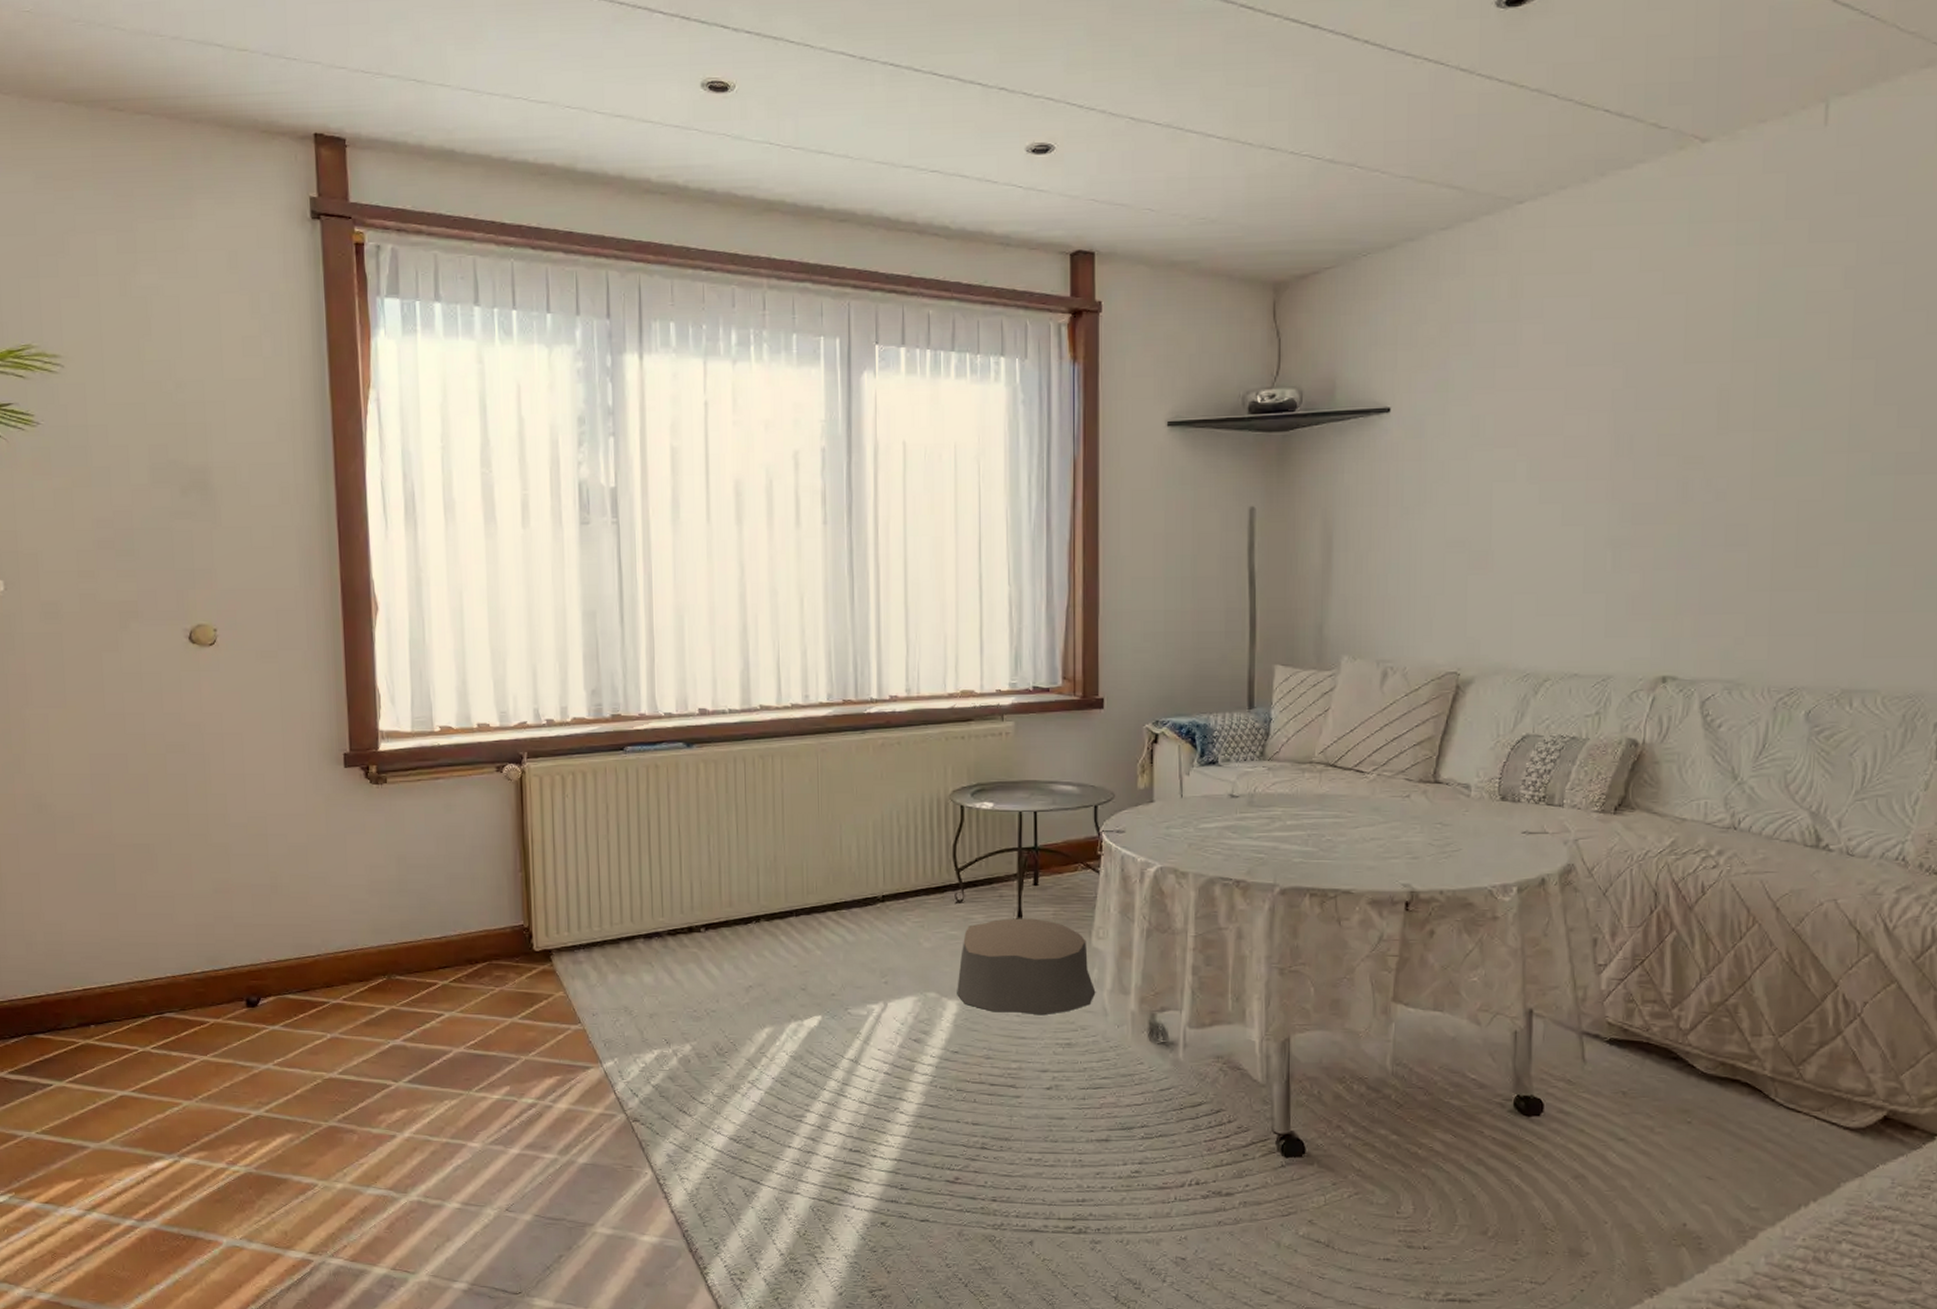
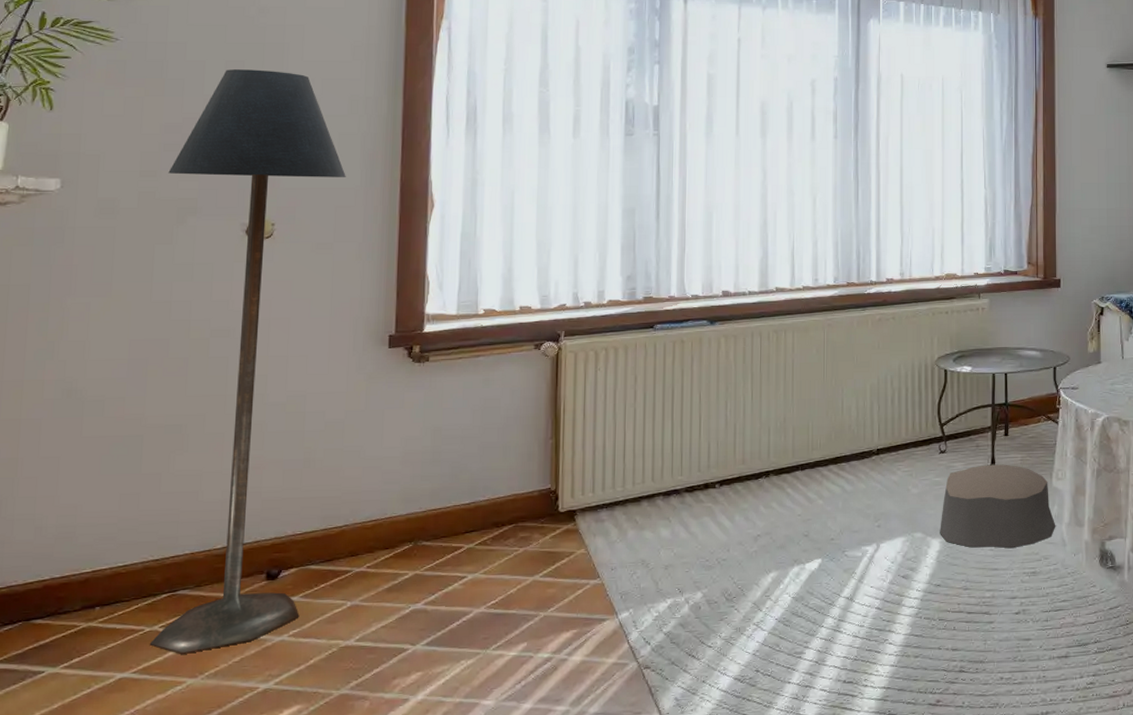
floor lamp: none [105,454,284,1076] -> present [149,69,346,654]

